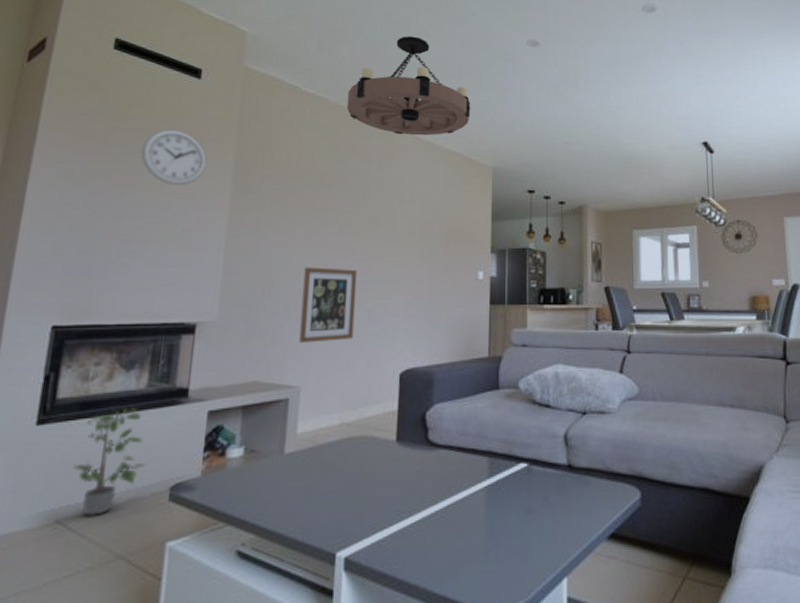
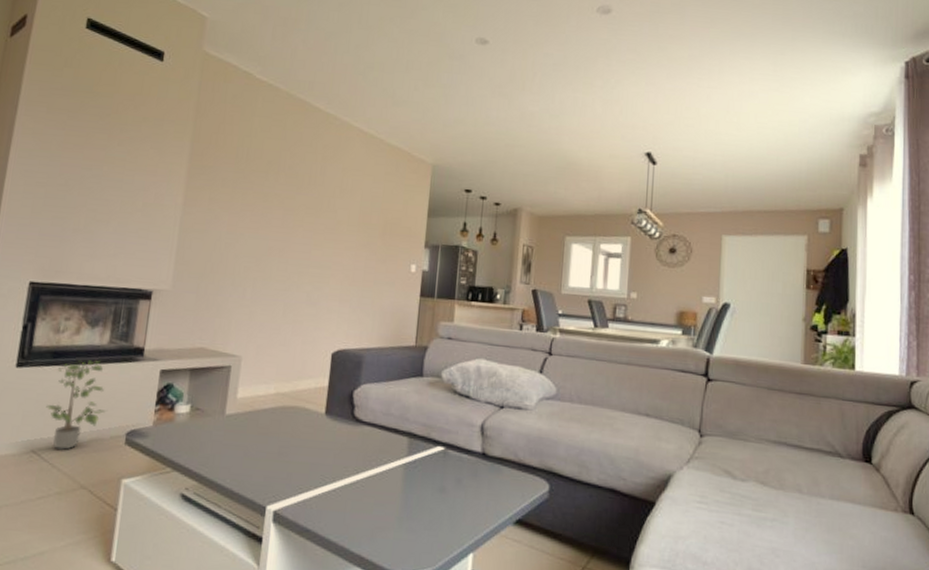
wall clock: present [141,129,207,185] -> none [108,108,166,162]
wall art: present [299,267,358,343] -> none [242,247,299,318]
chandelier: present [346,36,471,136] -> none [296,28,416,130]

